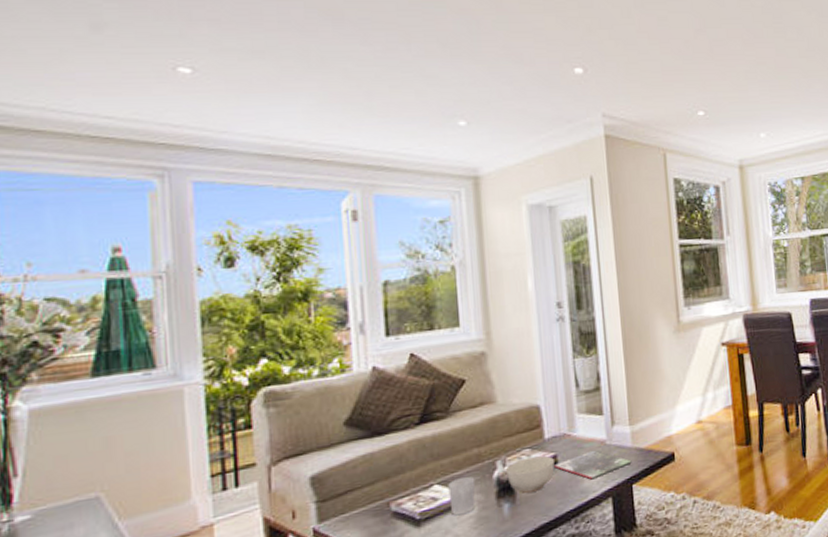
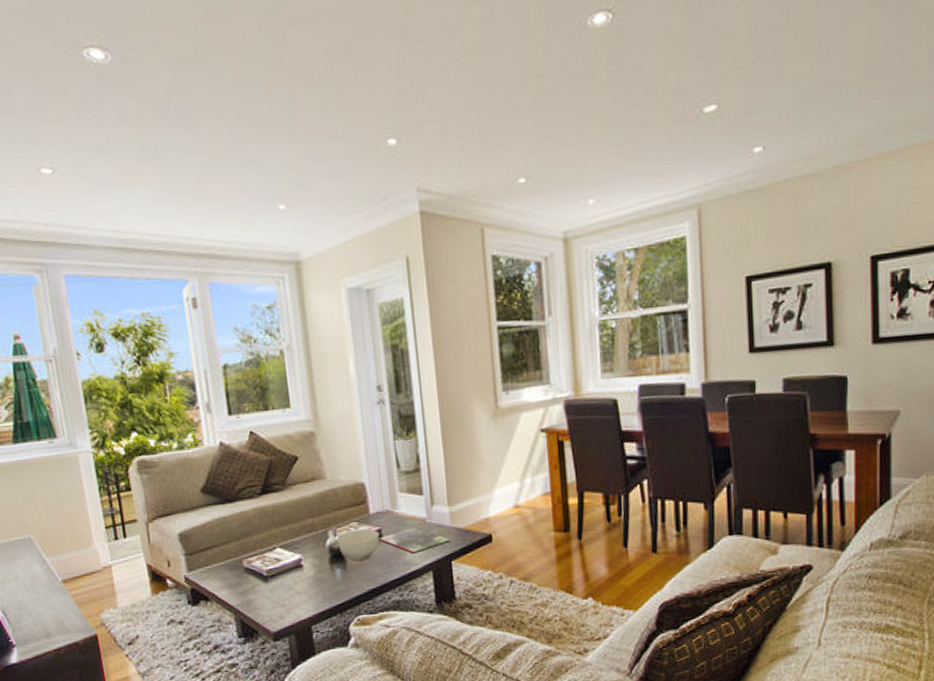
candle holder: present [448,476,476,516] -> none [288,543,312,576]

